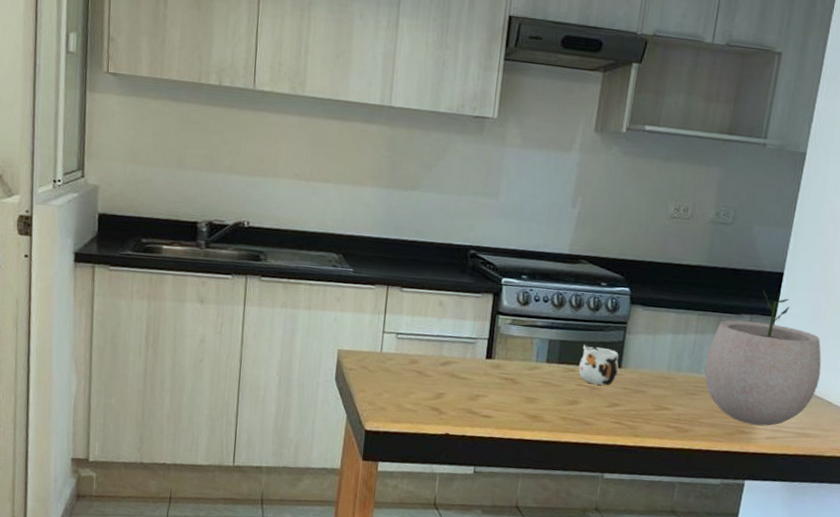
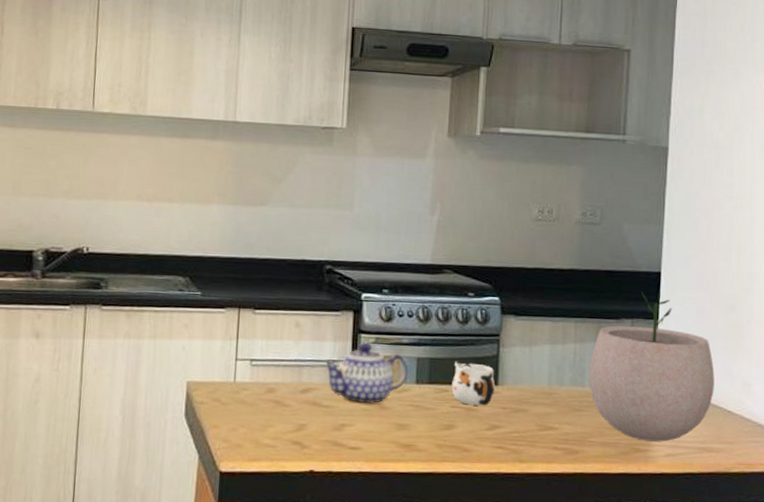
teapot: none [464,323,541,378] -> present [324,342,408,404]

